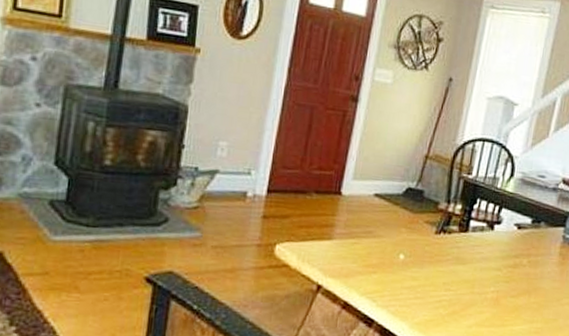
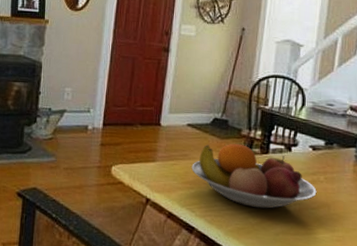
fruit bowl: none [375,218,518,297] -> present [191,143,317,209]

